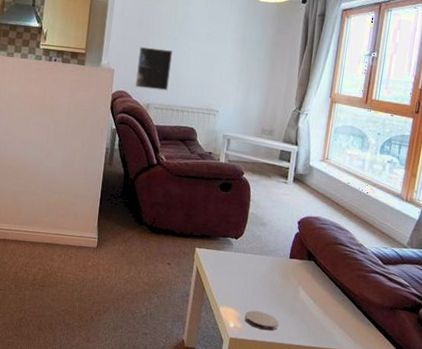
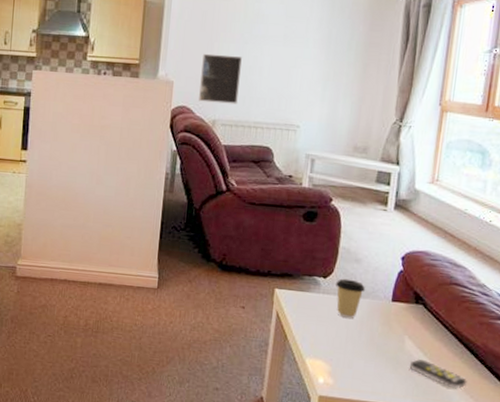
coffee cup: none [244,239,269,273] -> present [335,278,366,318]
coaster: present [244,310,279,331] -> none [336,363,380,389]
remote control: none [302,305,347,330] -> present [409,358,467,389]

